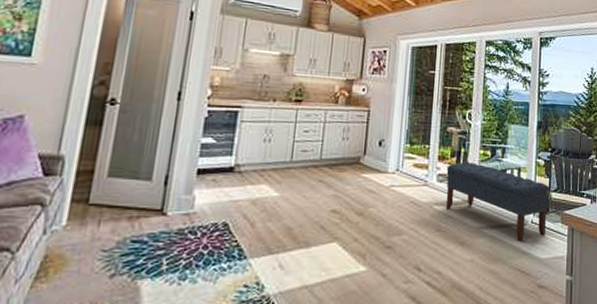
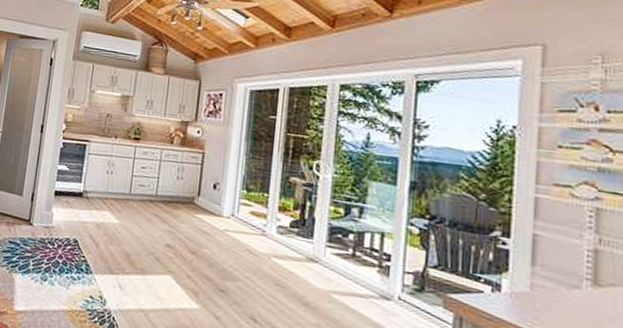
bench: present [445,162,550,243] -> none [286,216,427,320]

